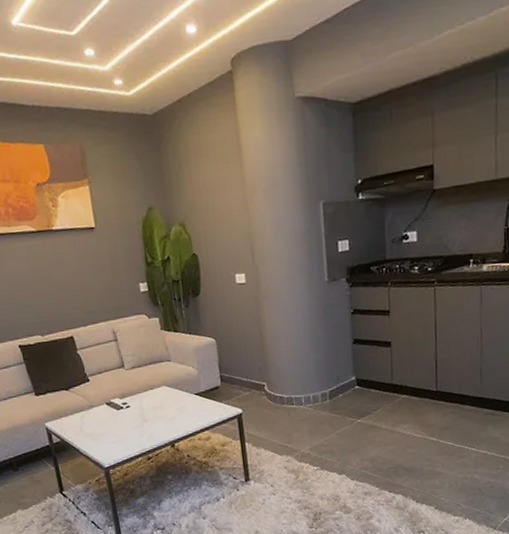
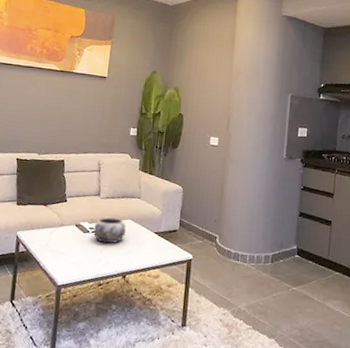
decorative bowl: none [126,387,163,417] -> present [93,217,126,245]

